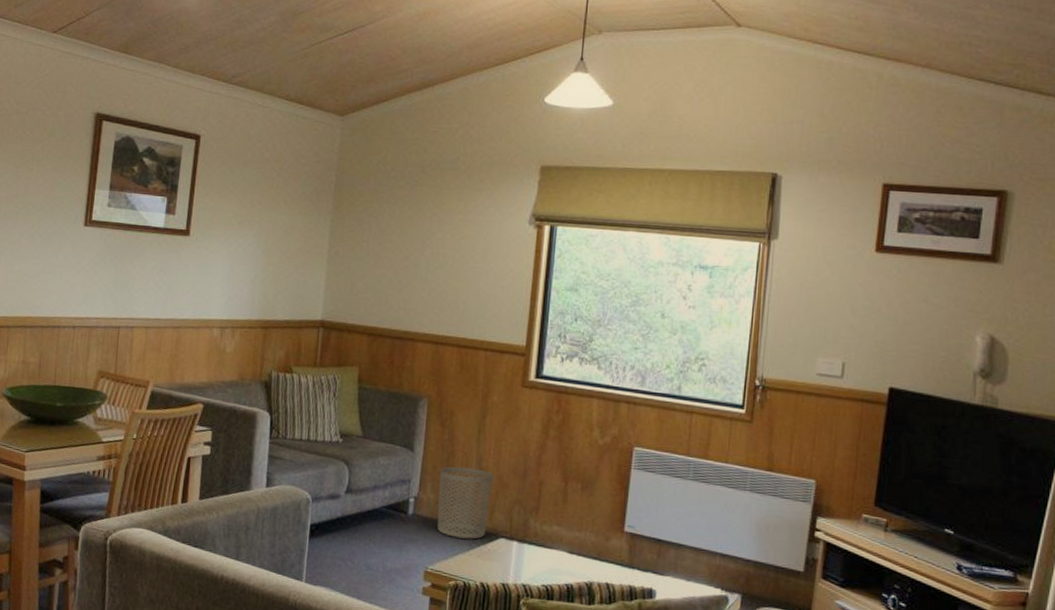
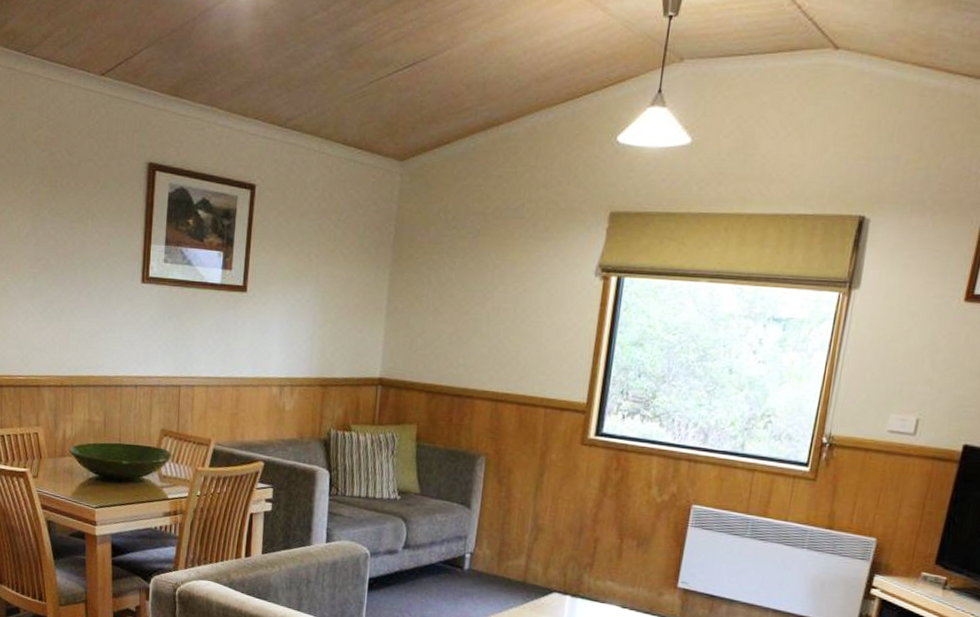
waste bin: present [437,466,494,540] -> none [492,523,549,594]

